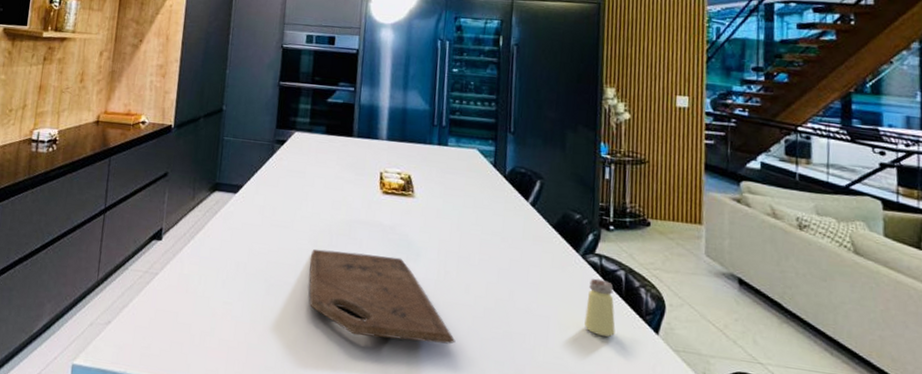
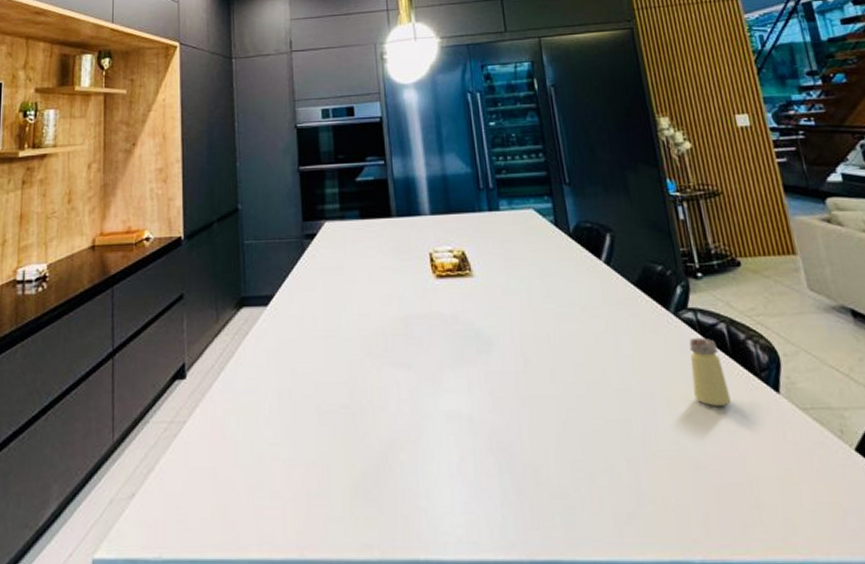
cutting board: present [309,249,456,344] -> none [365,352,552,457]

